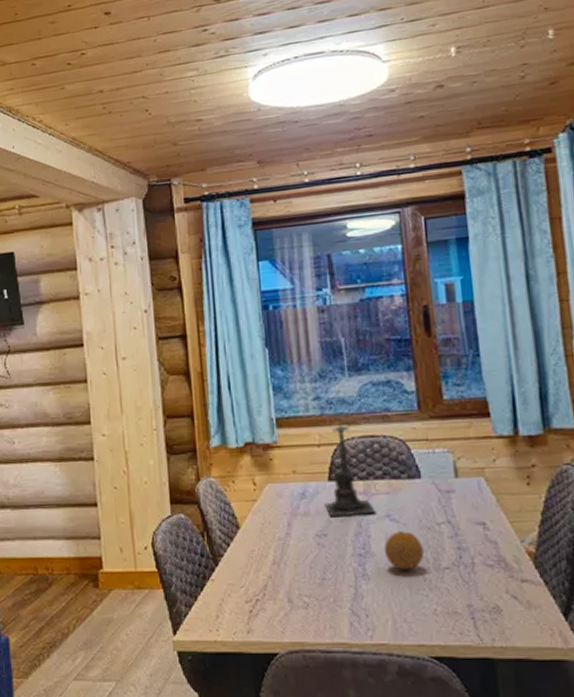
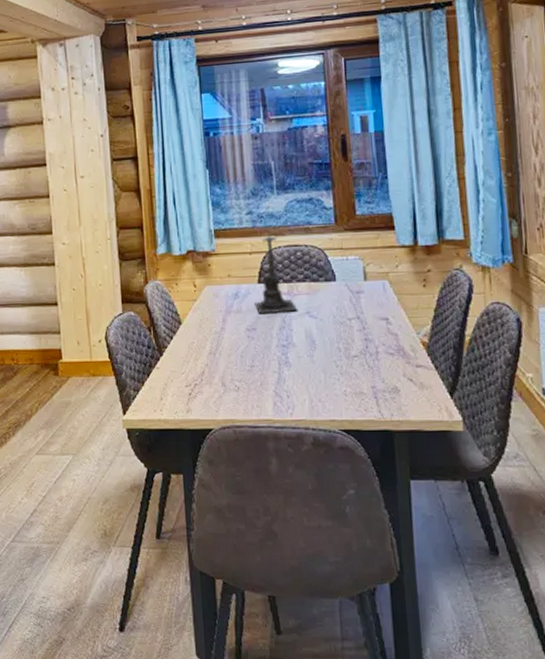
fruit: present [384,531,424,571] -> none [303,325,337,358]

